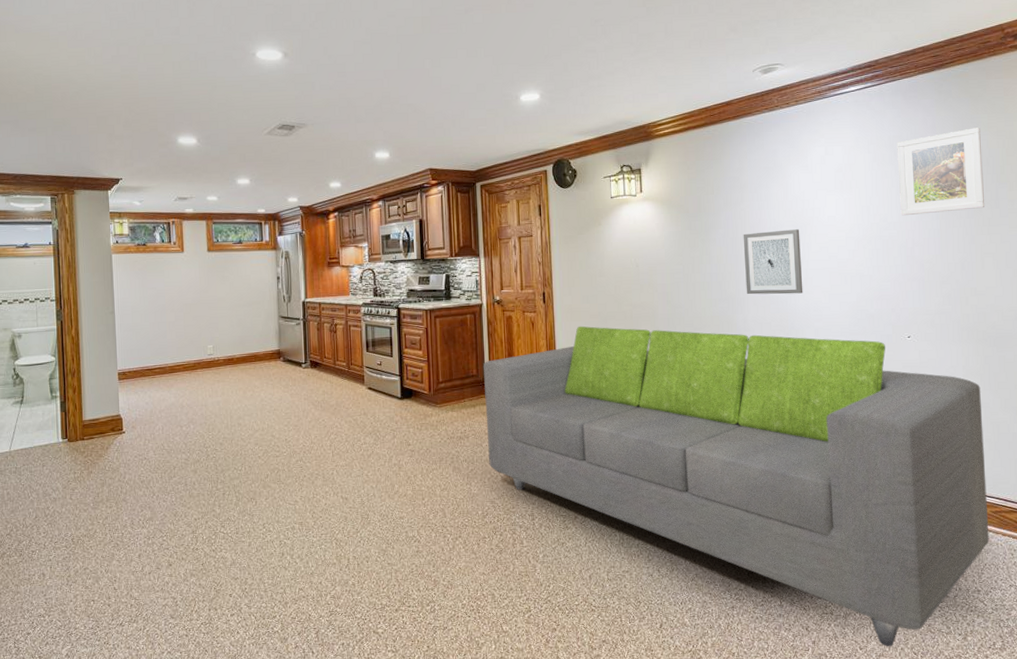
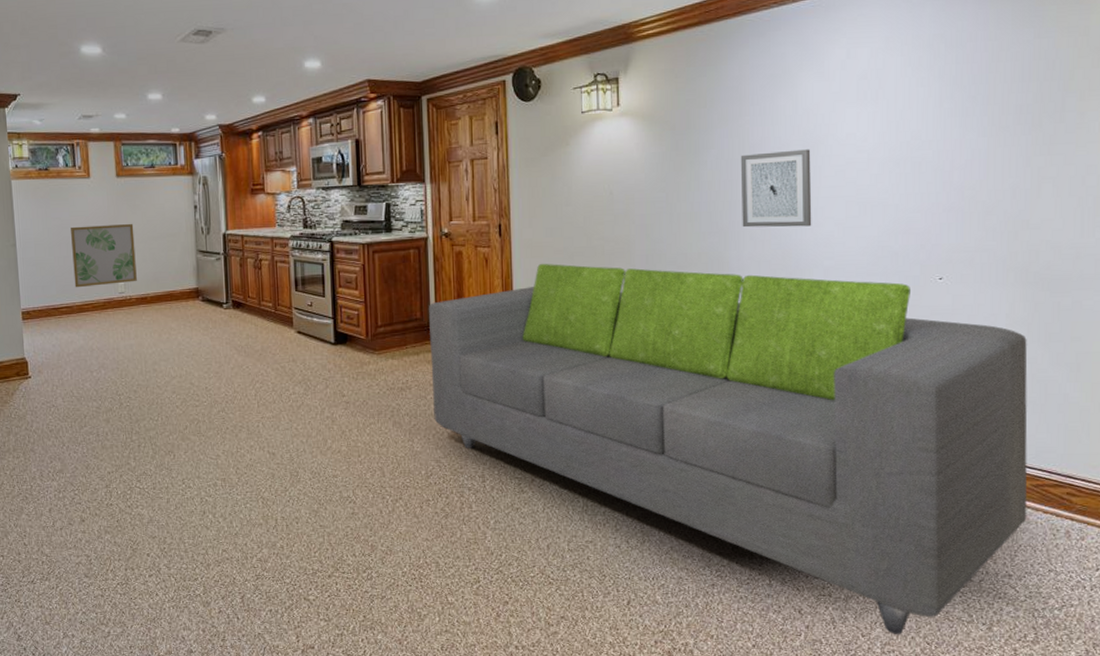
wall art: none [165,292,225,351] -> present [71,223,137,288]
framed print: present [897,127,985,216] -> none [937,22,1047,133]

